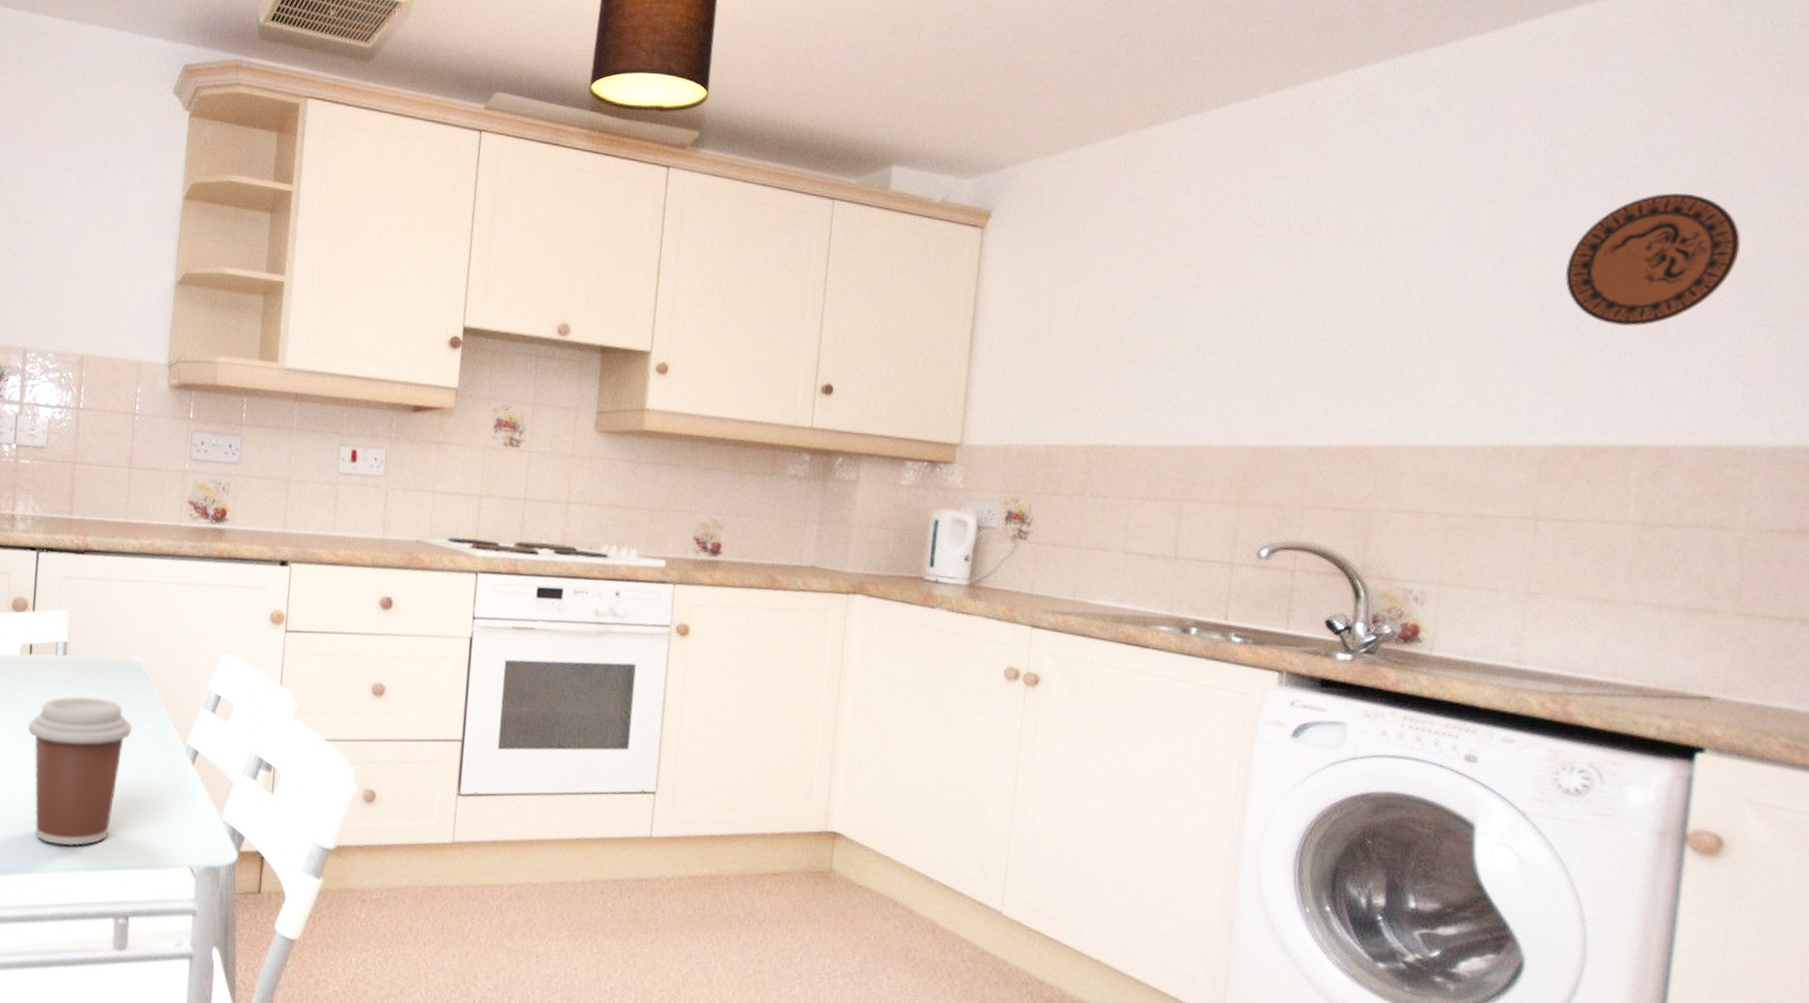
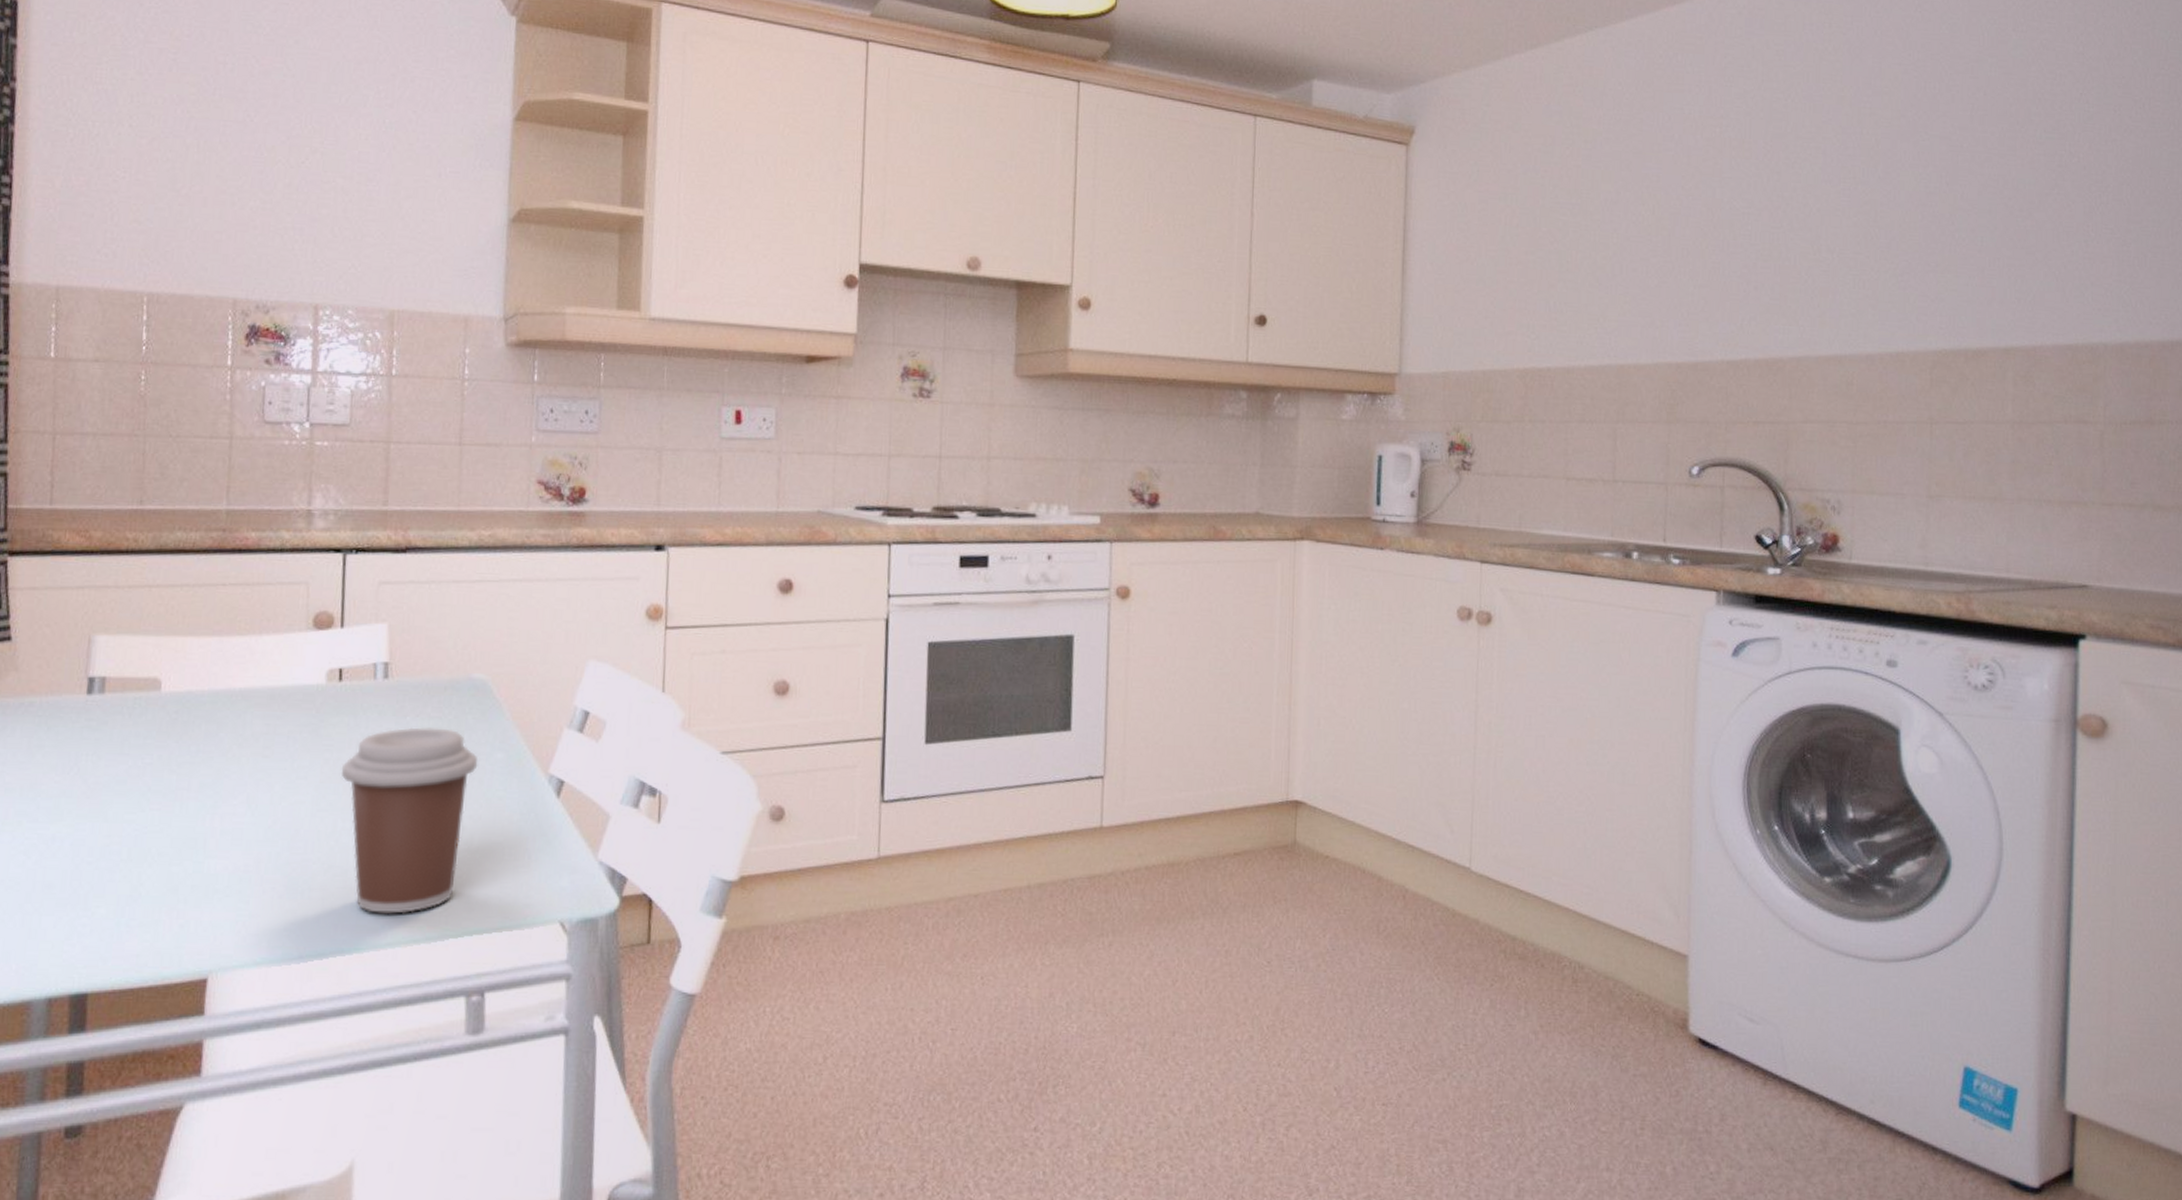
decorative plate: present [1564,193,1741,326] -> none [1939,104,2080,233]

